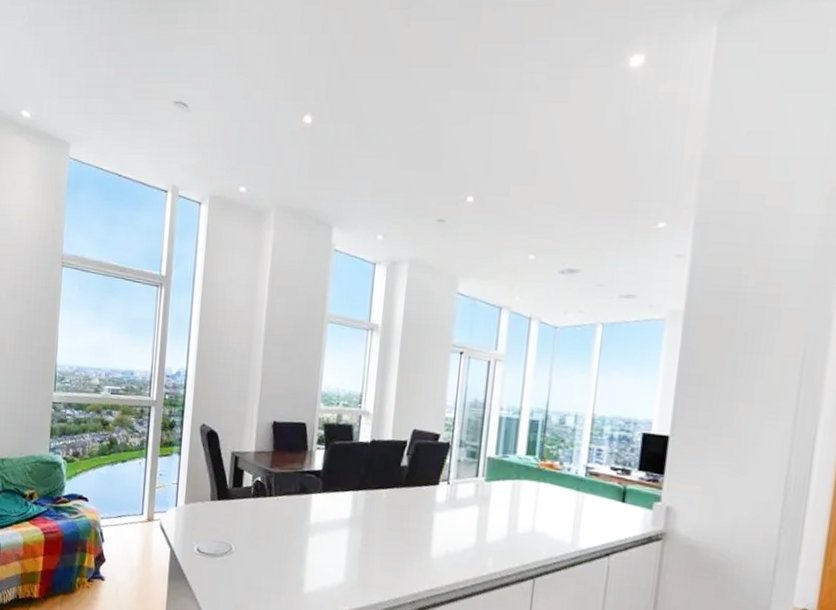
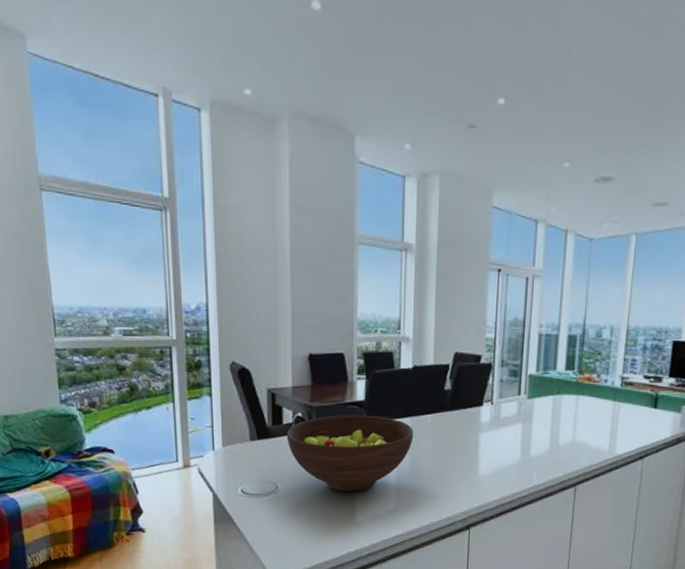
fruit bowl: none [244,482,368,561] -> present [286,414,414,492]

